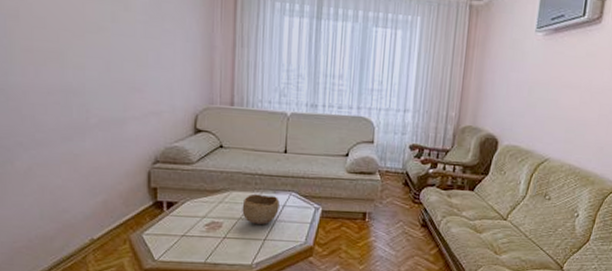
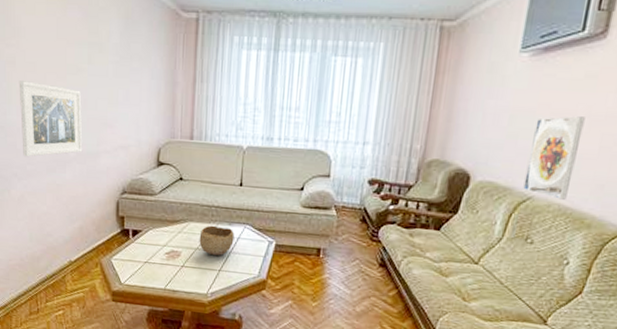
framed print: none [23,37,106,124] -> present [19,80,83,157]
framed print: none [541,88,588,161] -> present [523,116,585,200]

